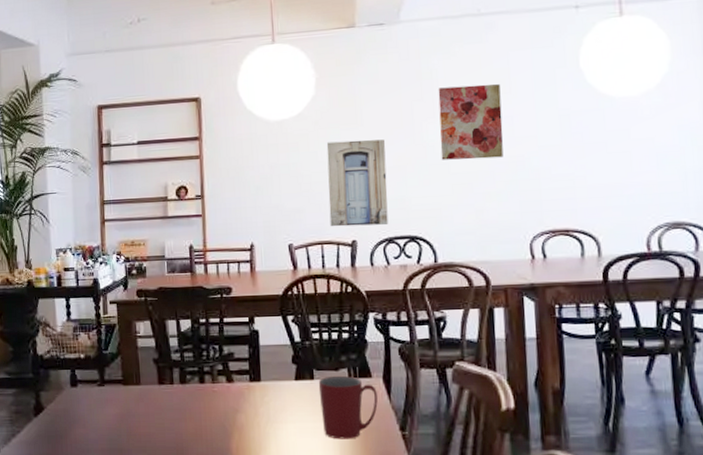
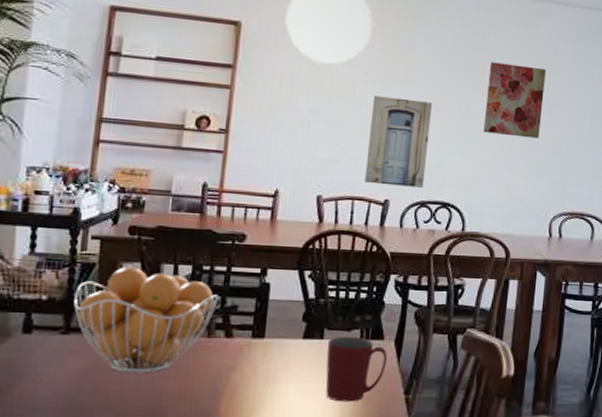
fruit basket: none [104,325,216,418] -> present [74,267,218,374]

